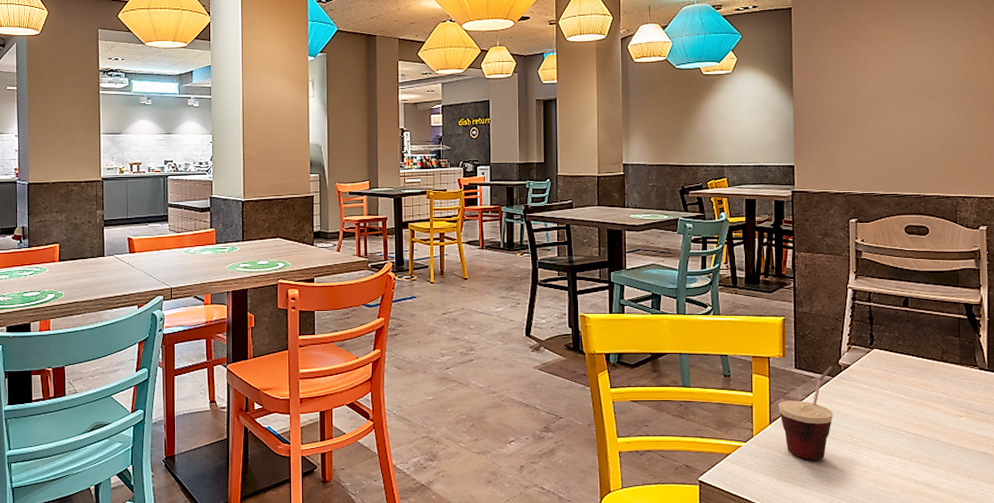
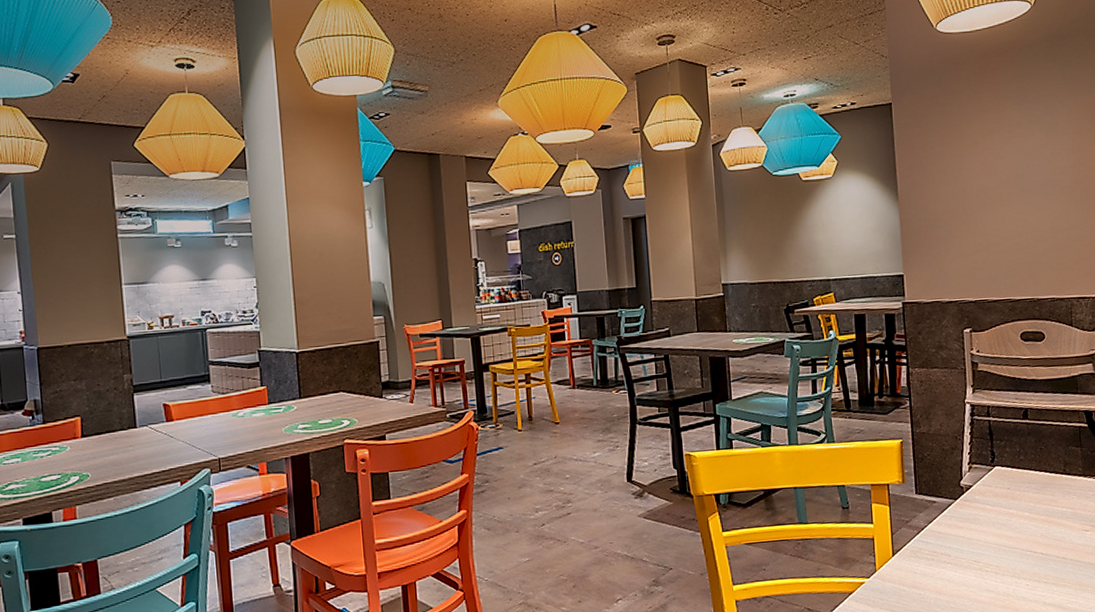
cup: present [778,366,833,460] -> none [900,488,958,591]

